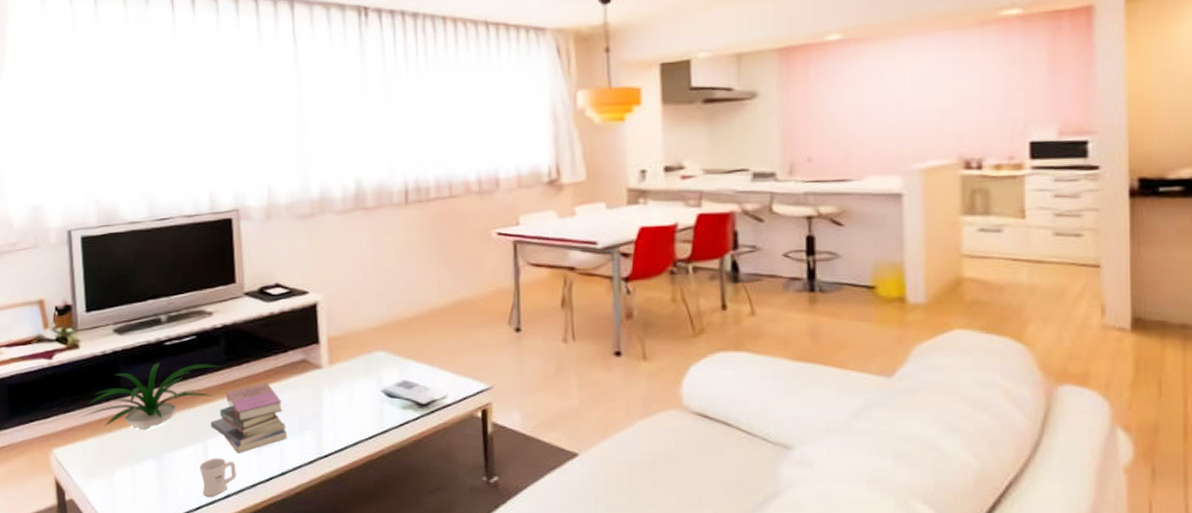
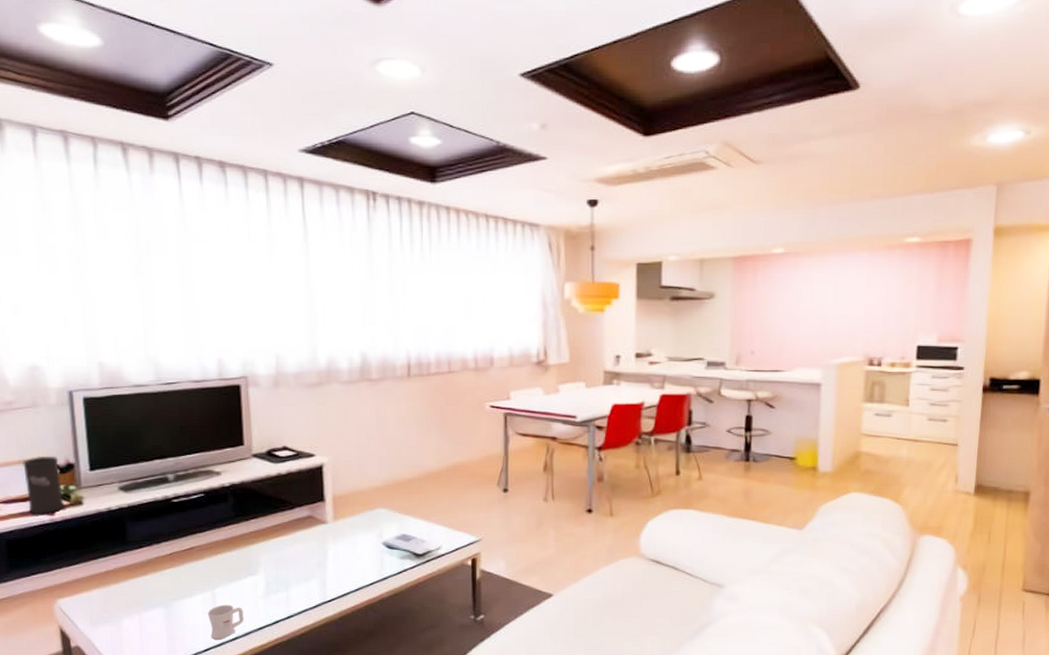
speaker: none [24,297,63,358] -> present [23,456,65,514]
plant: present [81,362,220,429] -> none [86,518,228,580]
books: present [210,382,287,453] -> none [218,536,293,600]

